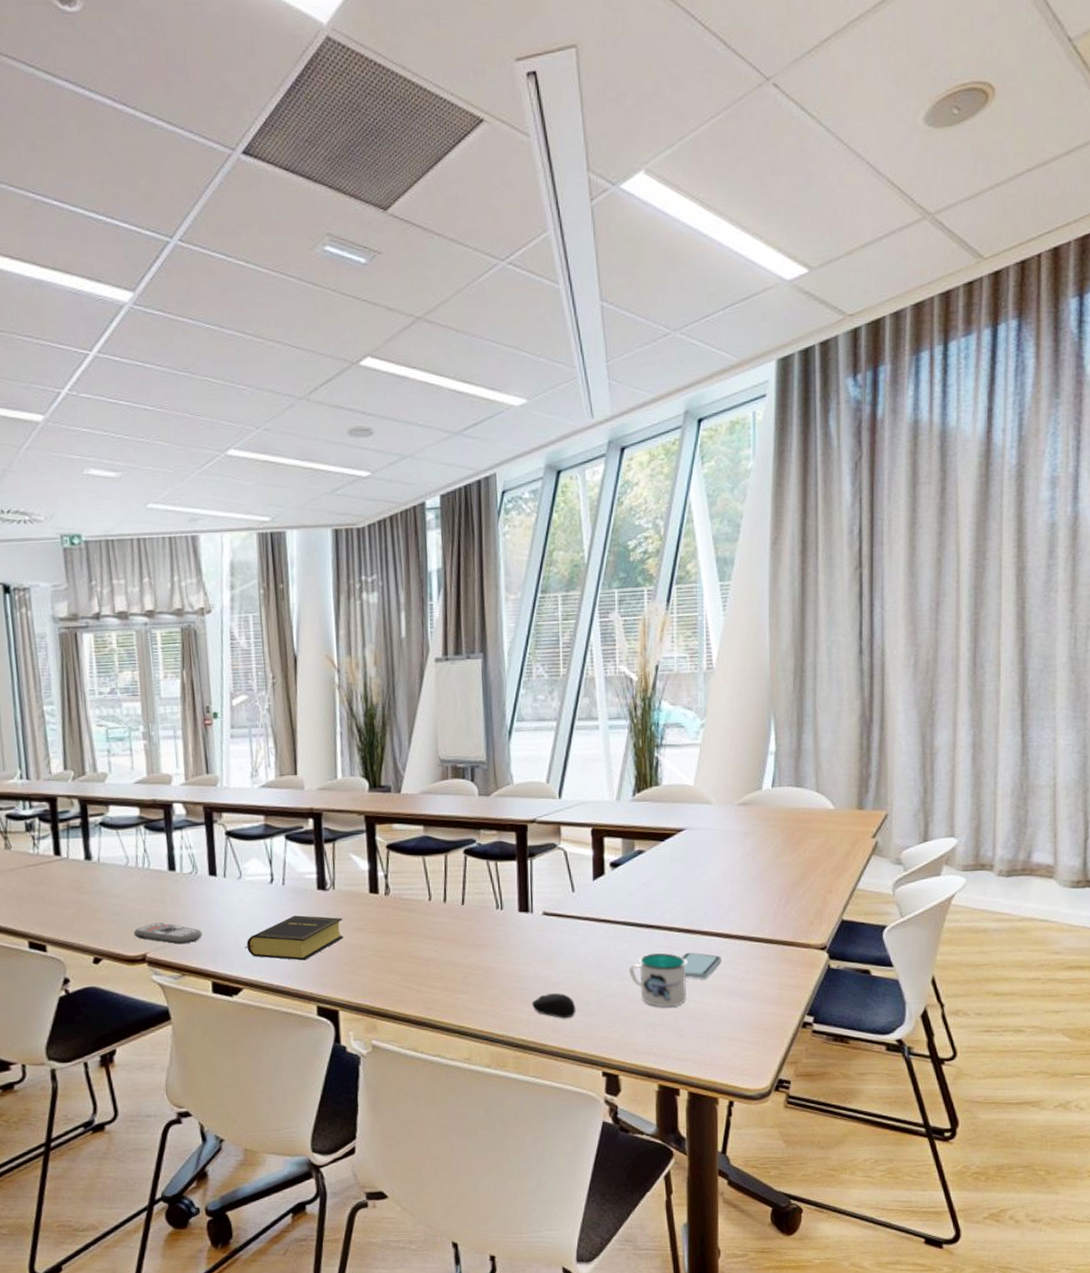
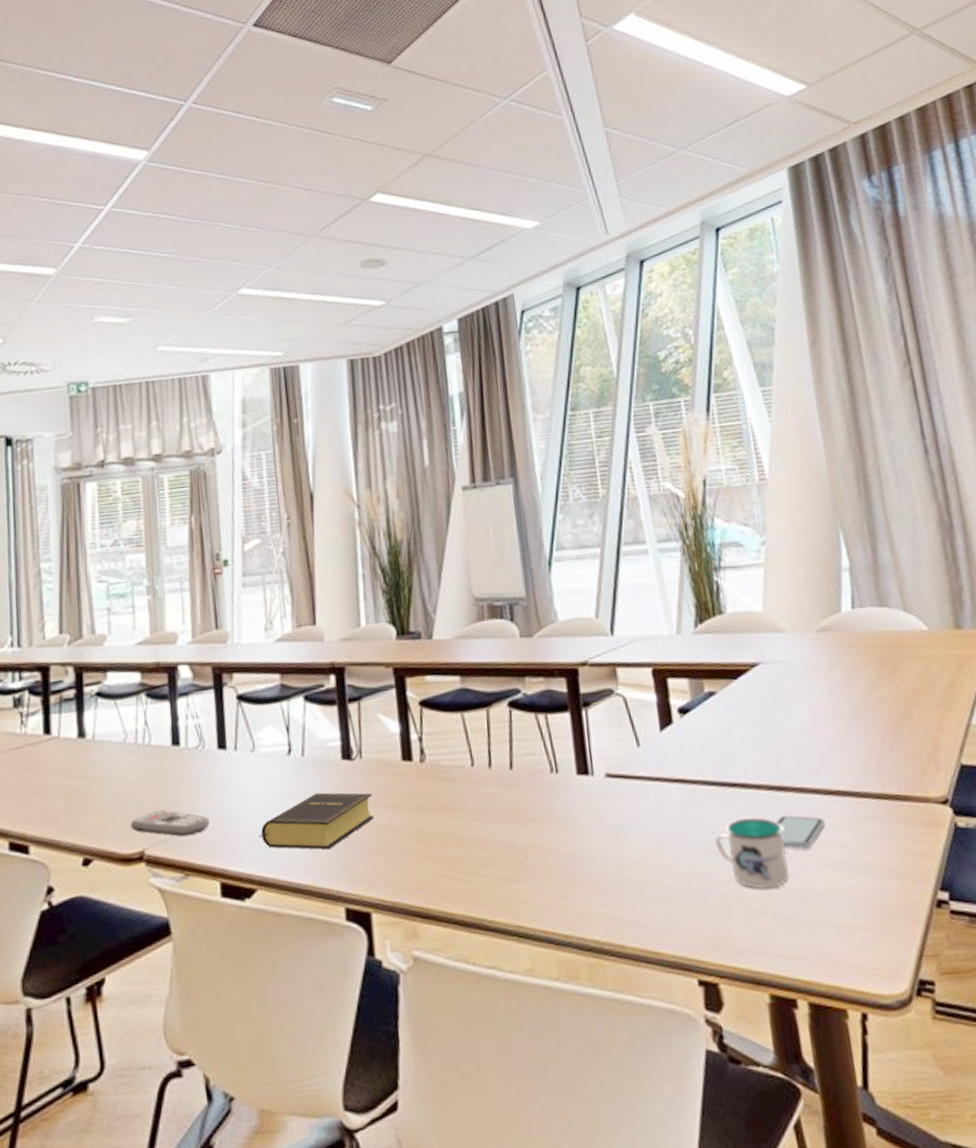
computer mouse: present [531,993,576,1019] -> none [602,876,658,910]

